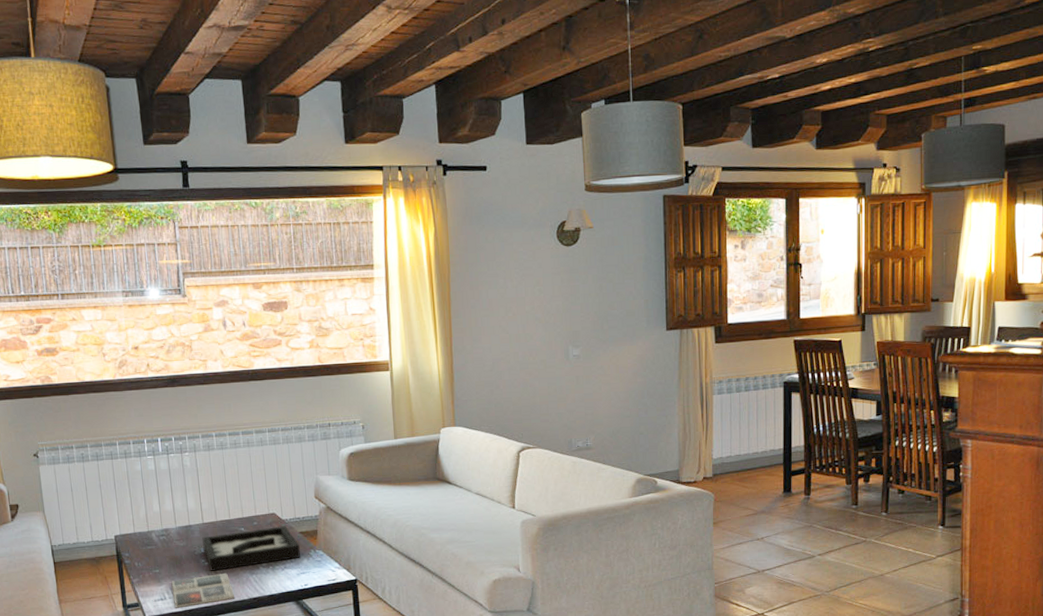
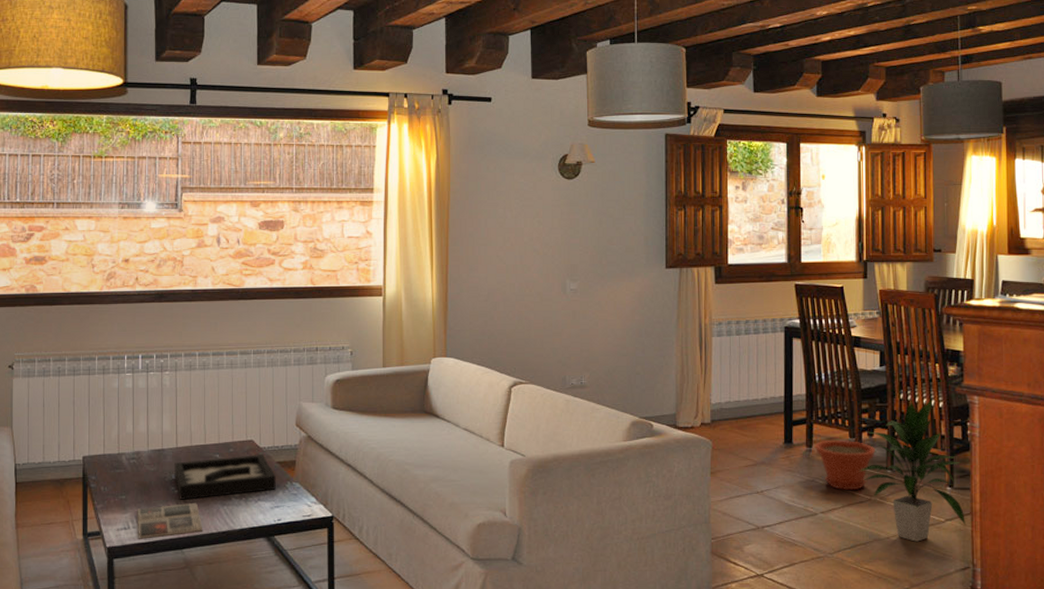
plant pot: none [813,486,871,533] -> present [815,440,875,490]
indoor plant: none [854,445,956,577] -> present [858,399,965,542]

